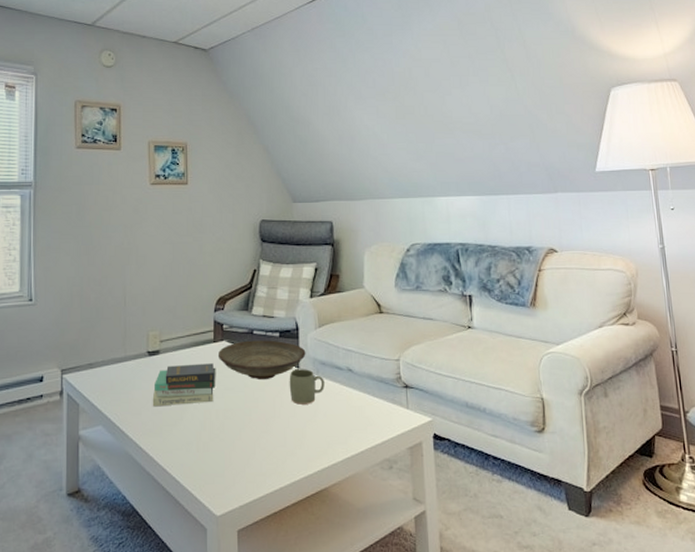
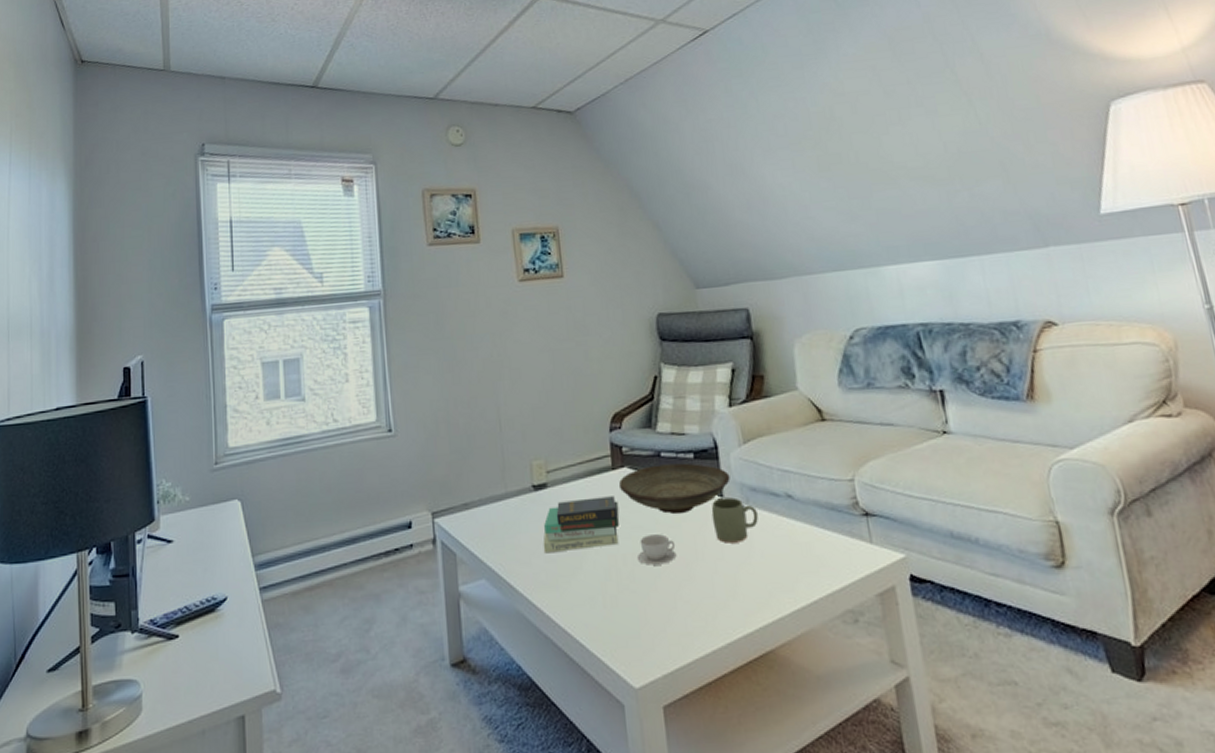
teacup: none [227,395,259,419] -> present [636,534,677,565]

